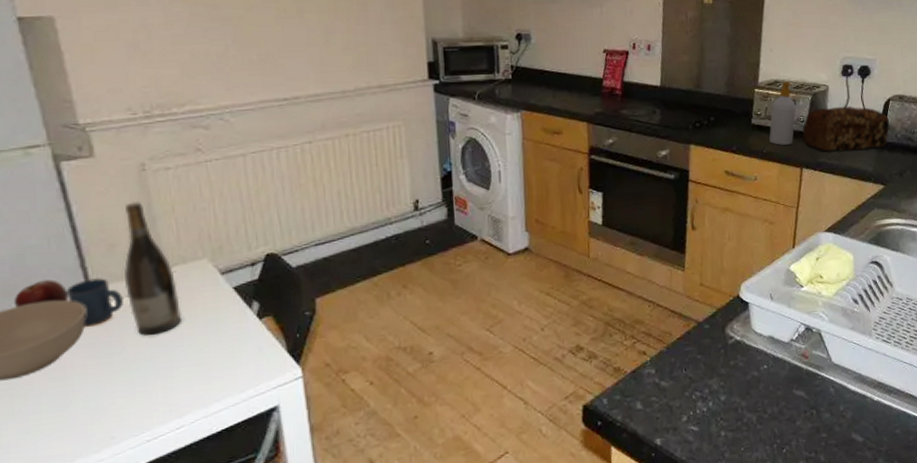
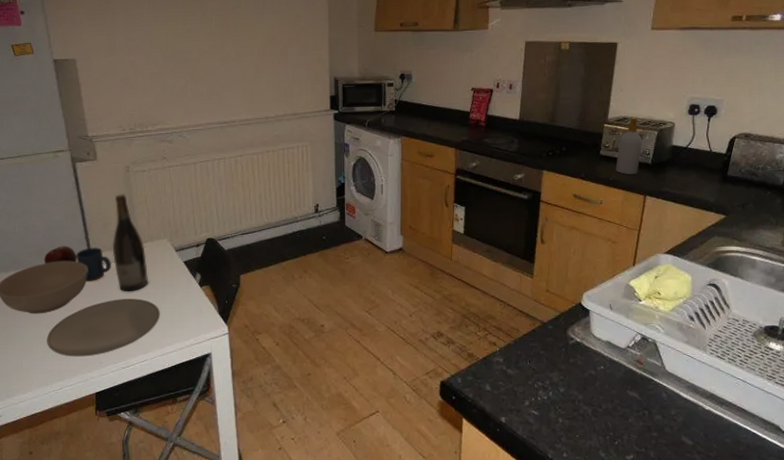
plate: none [23,343,202,435] -> present [46,298,160,357]
bread loaf: present [802,106,890,152] -> none [647,142,735,182]

